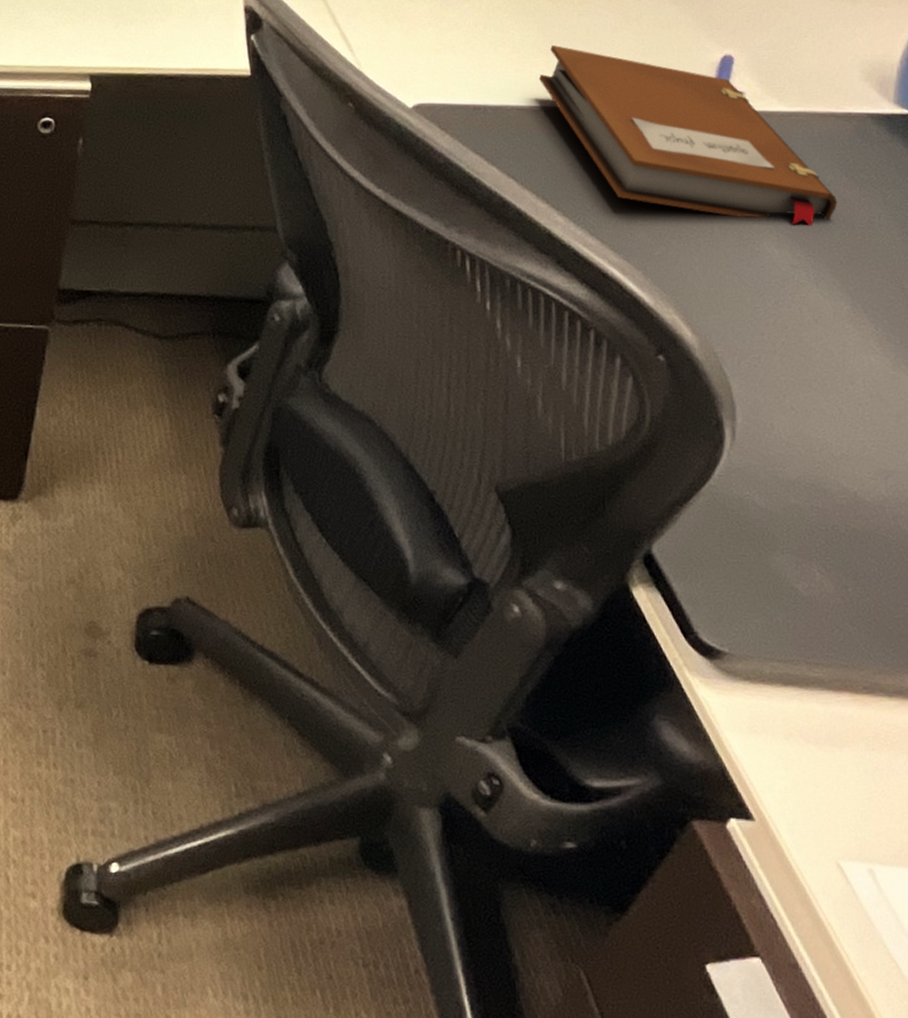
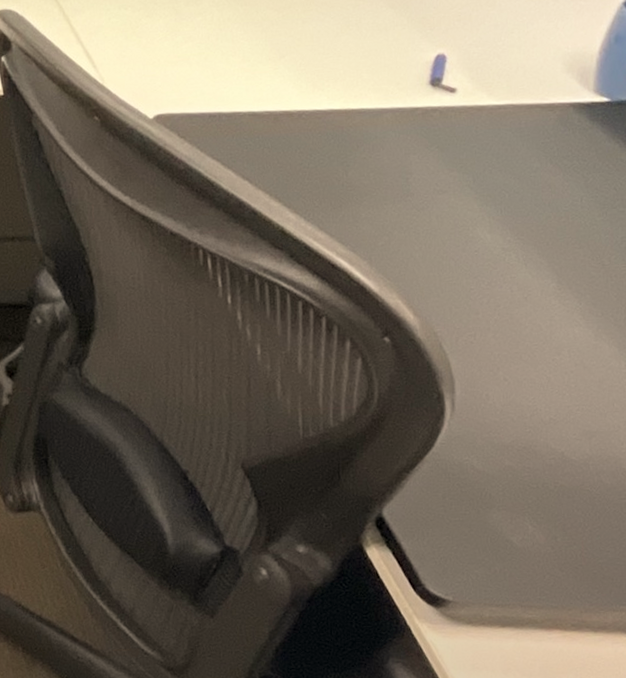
notebook: present [539,45,838,226] -> none [268,52,544,211]

